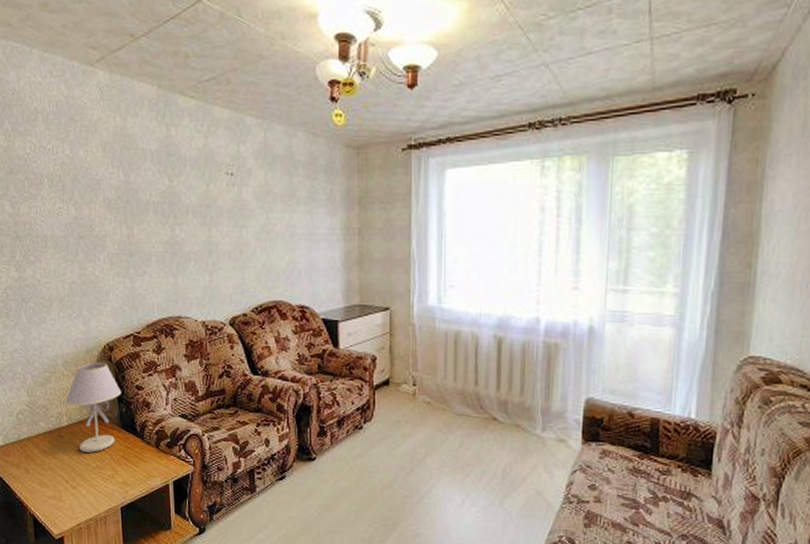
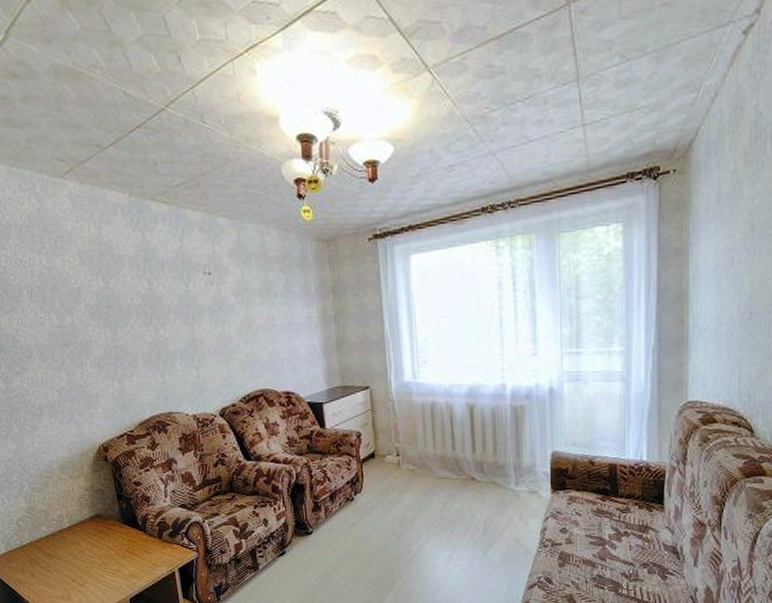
table lamp: present [66,362,122,453] -> none [65,462,121,550]

